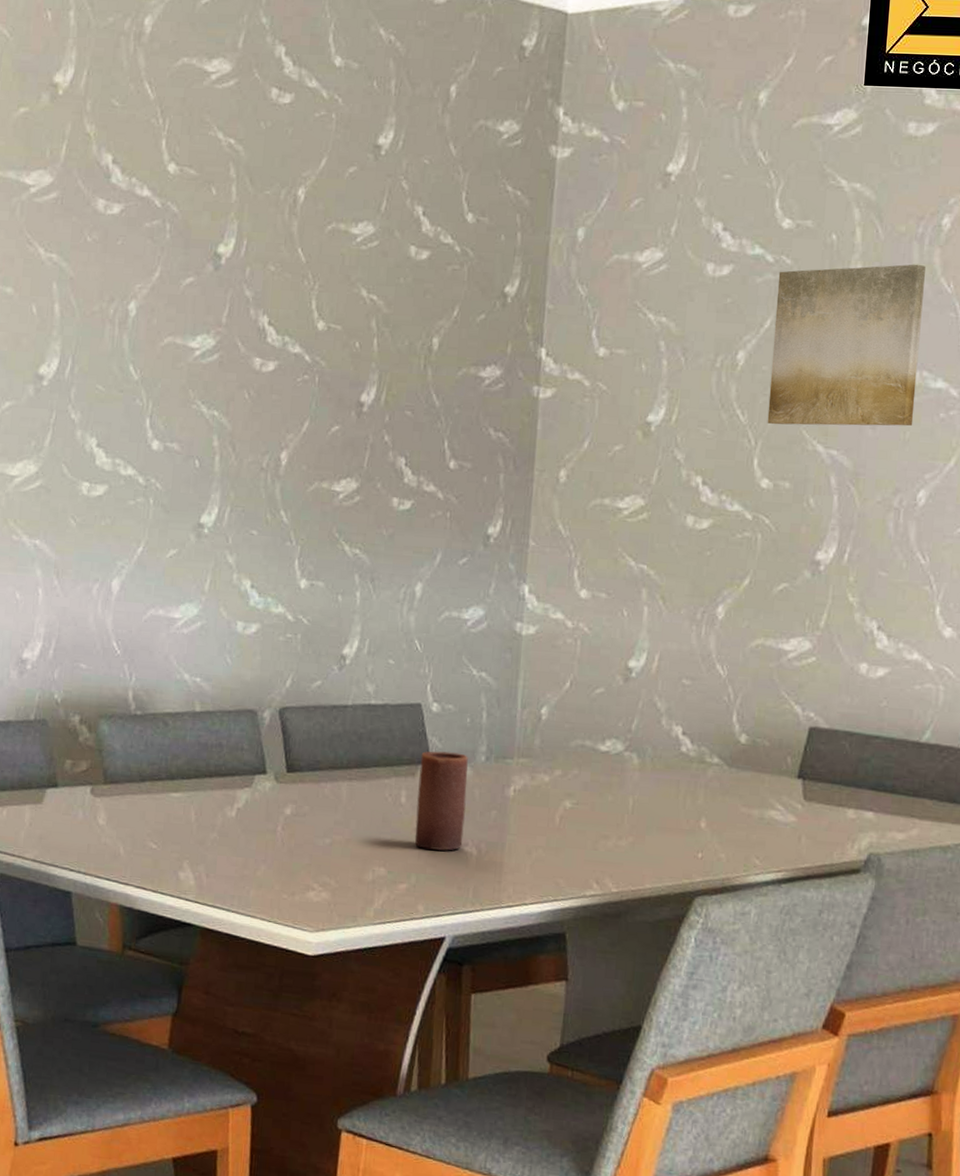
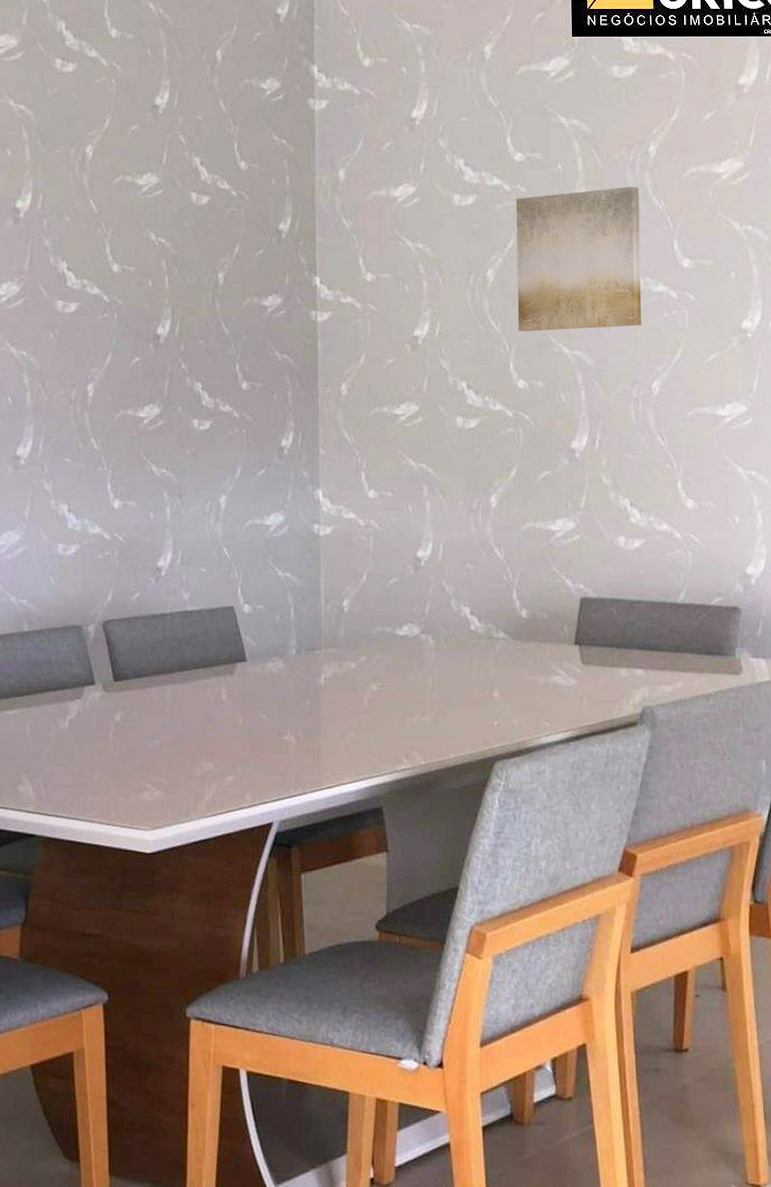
candle: present [414,751,468,851] -> none [237,649,282,742]

